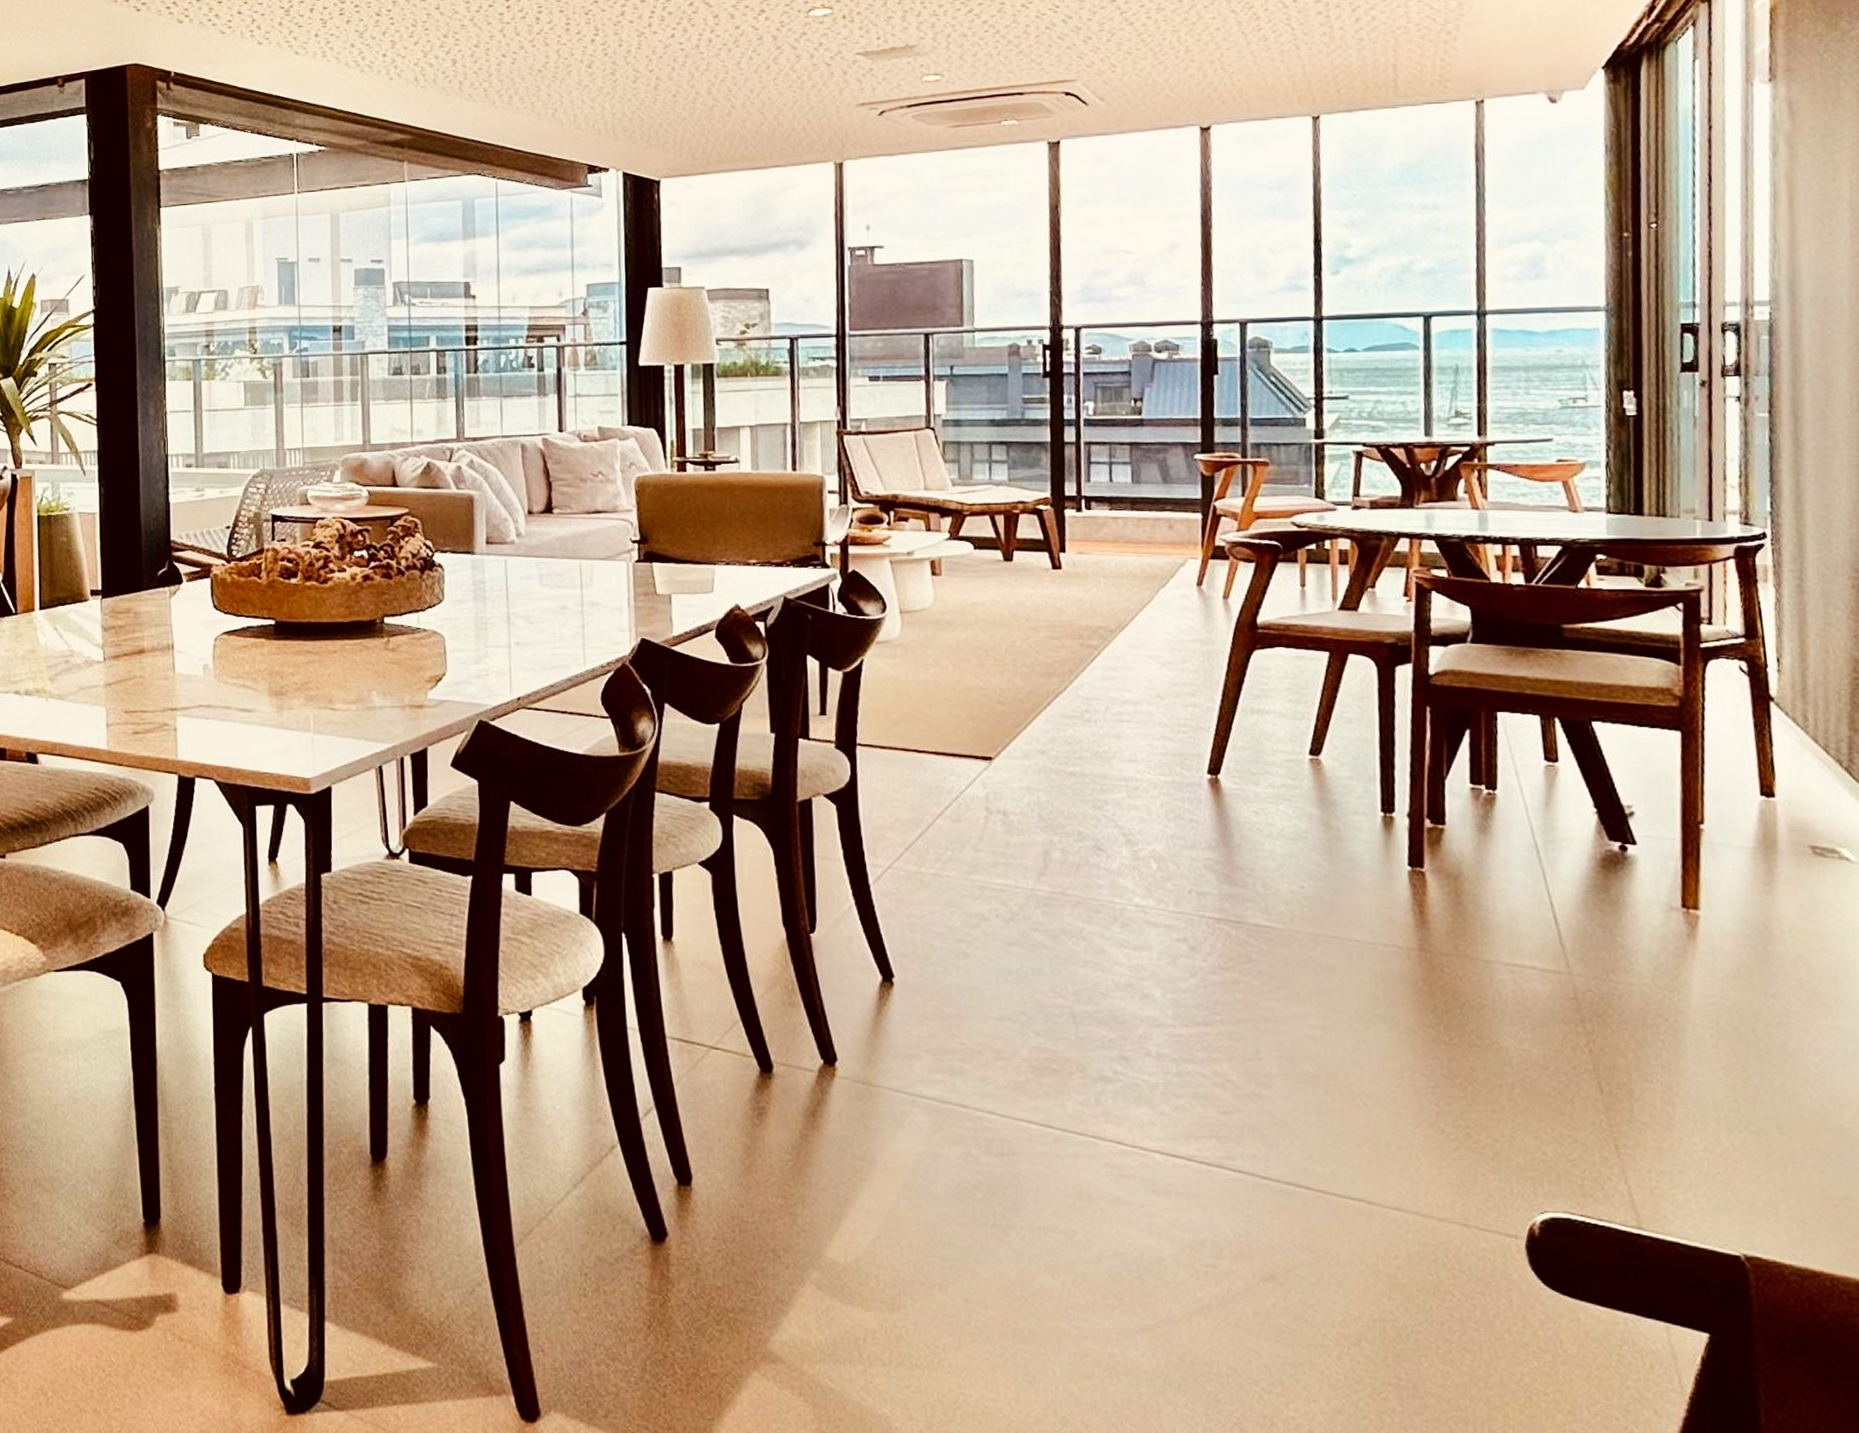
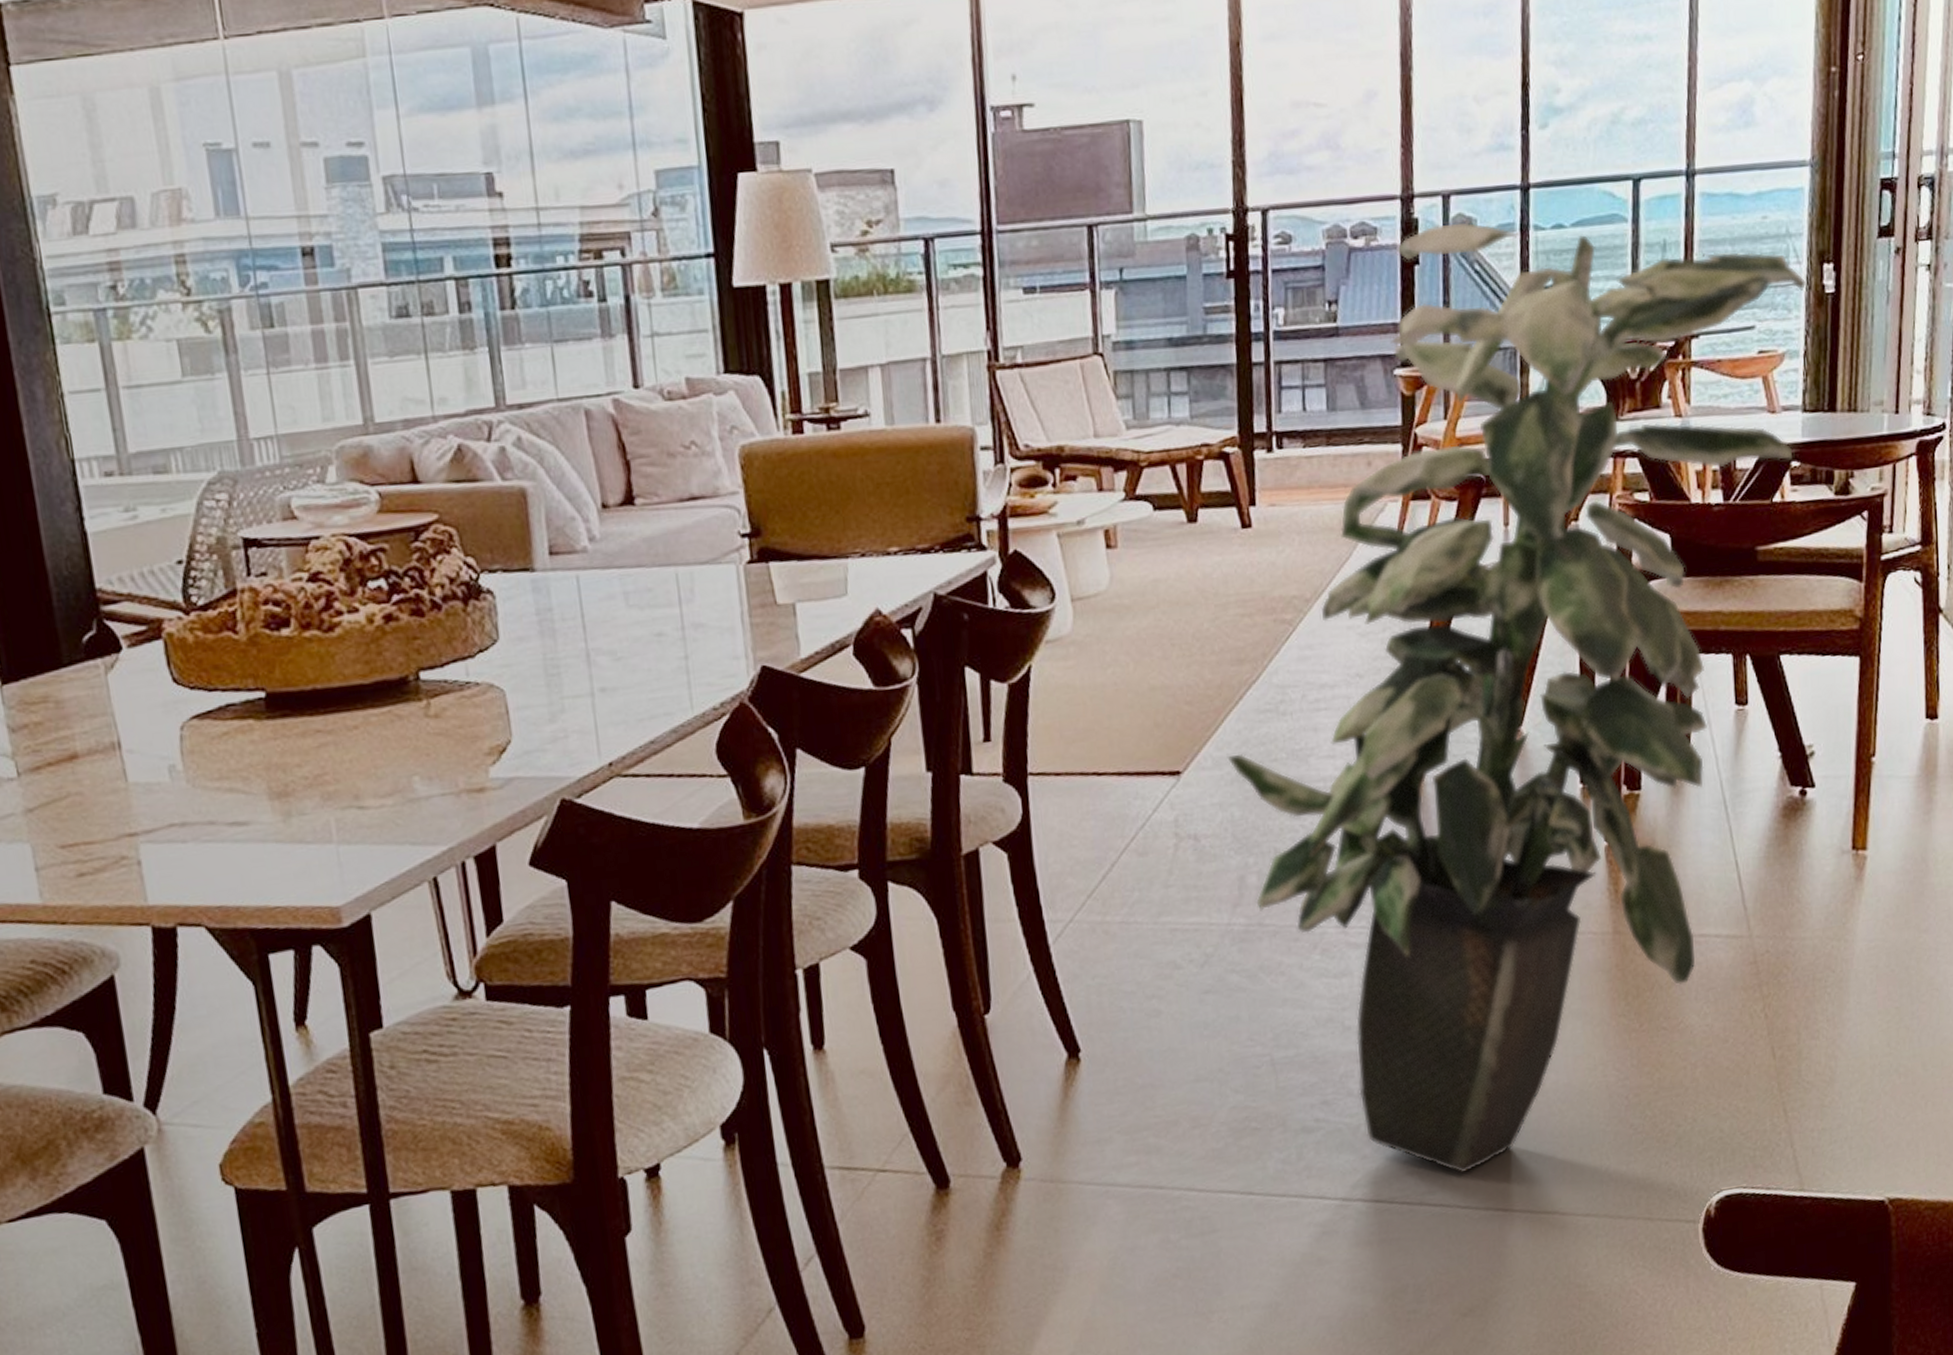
indoor plant: none [1035,344,1606,1145] -> present [1227,222,1807,1173]

